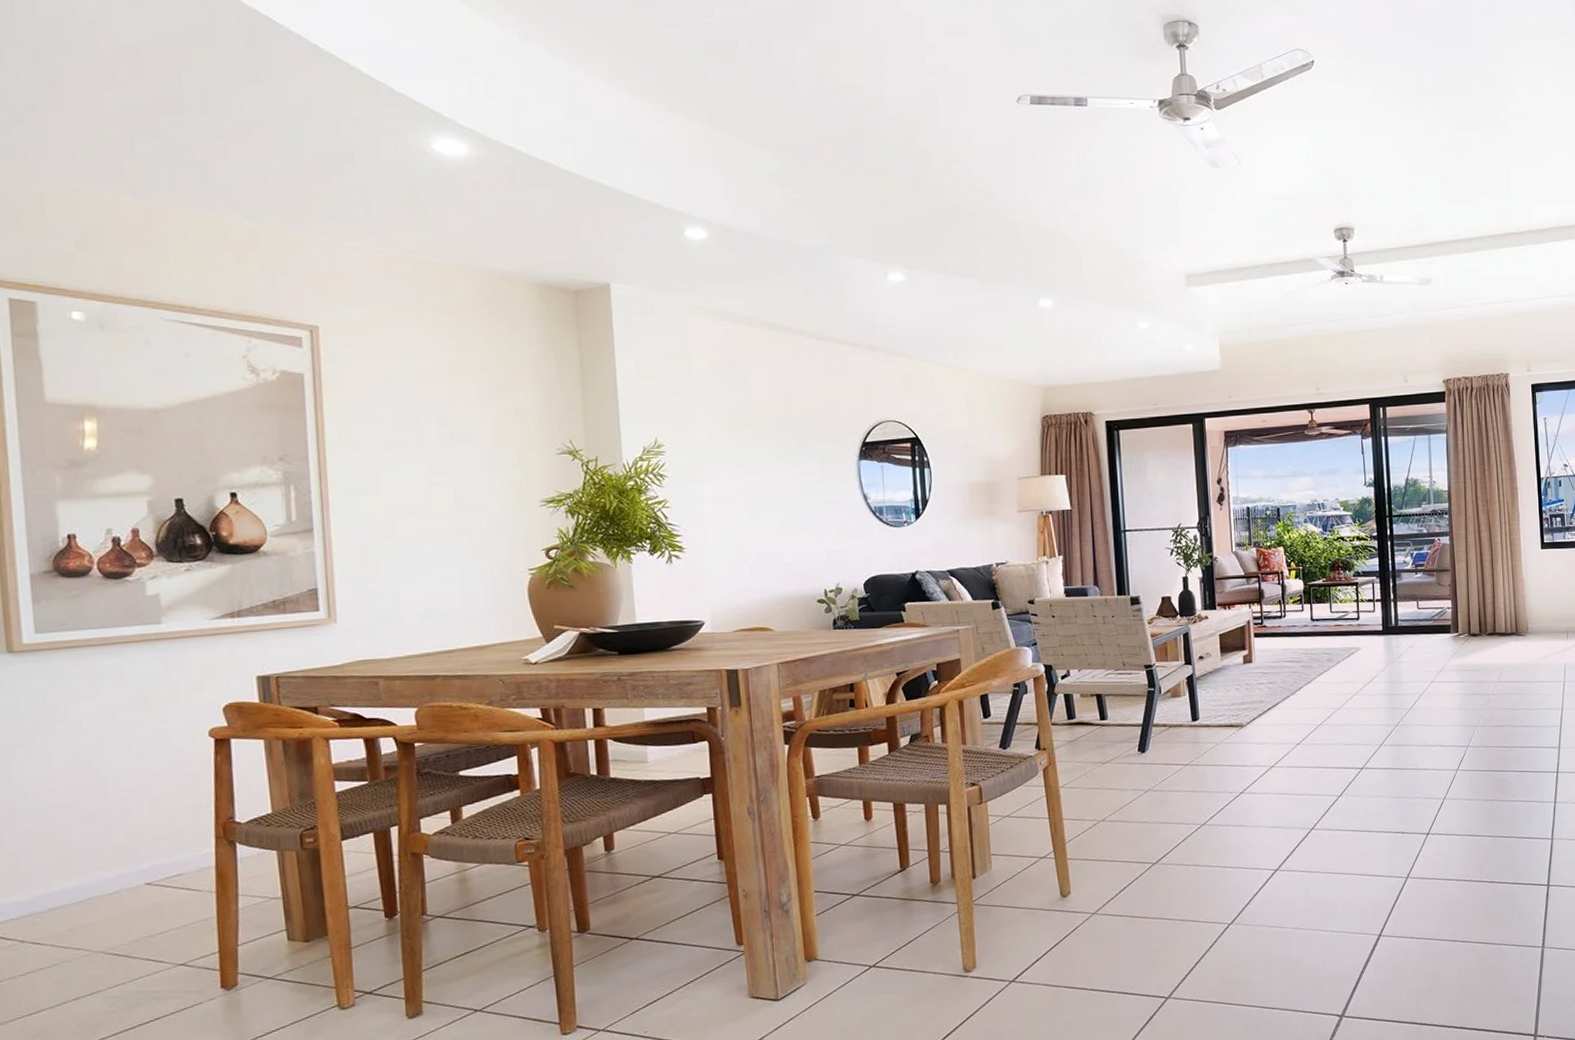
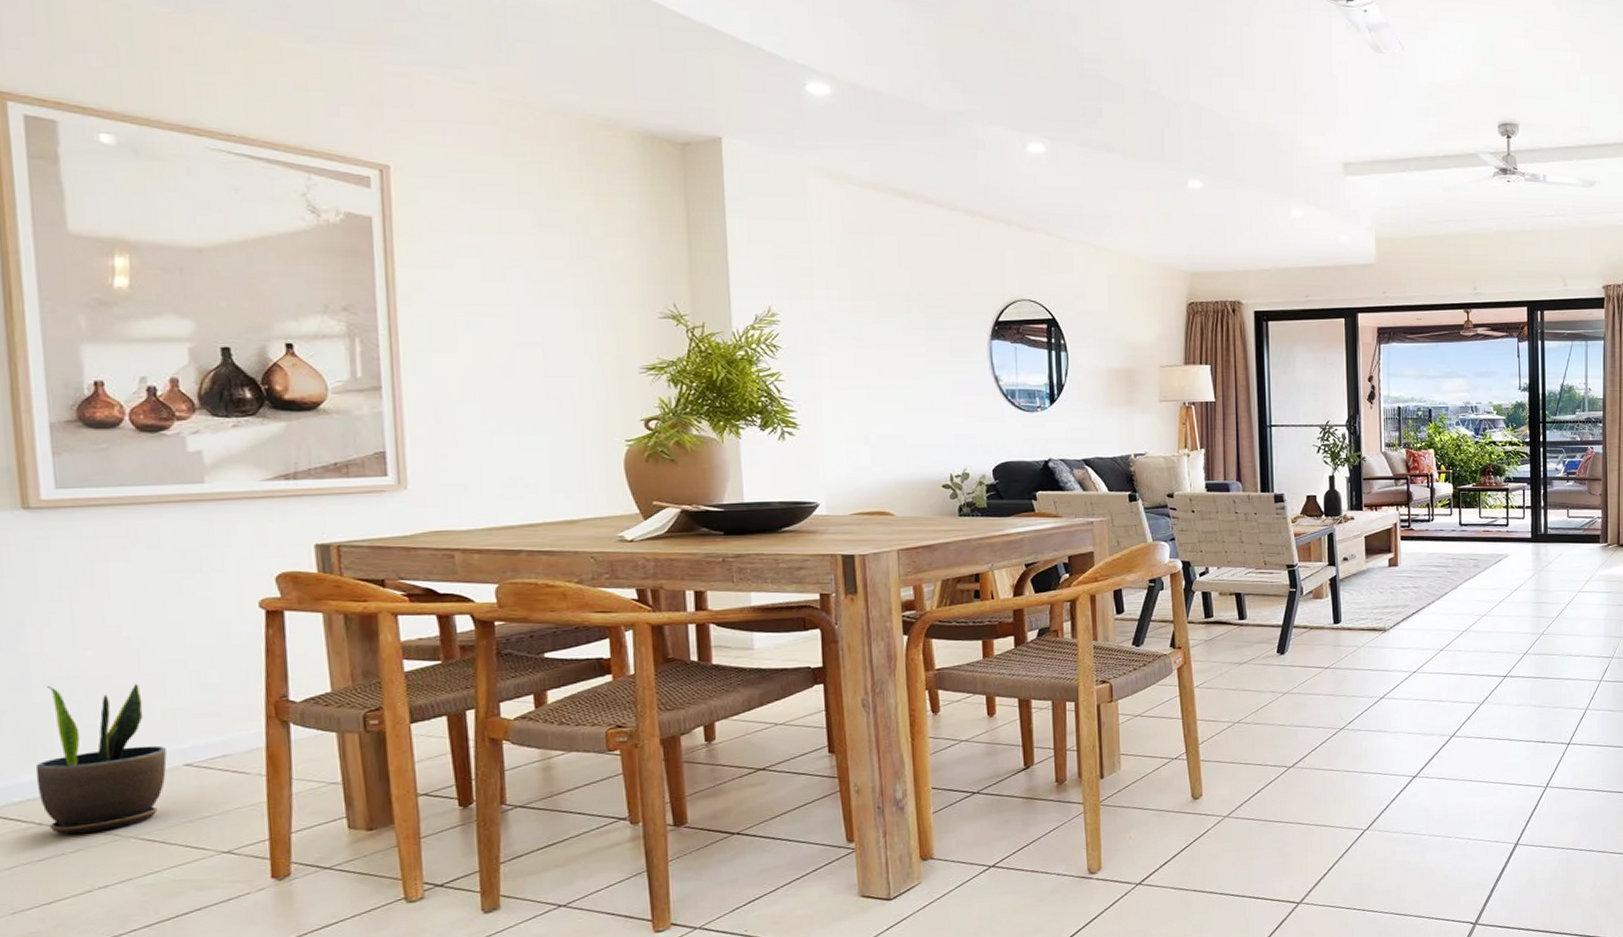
potted plant: none [18,810,130,951] -> present [35,684,167,835]

